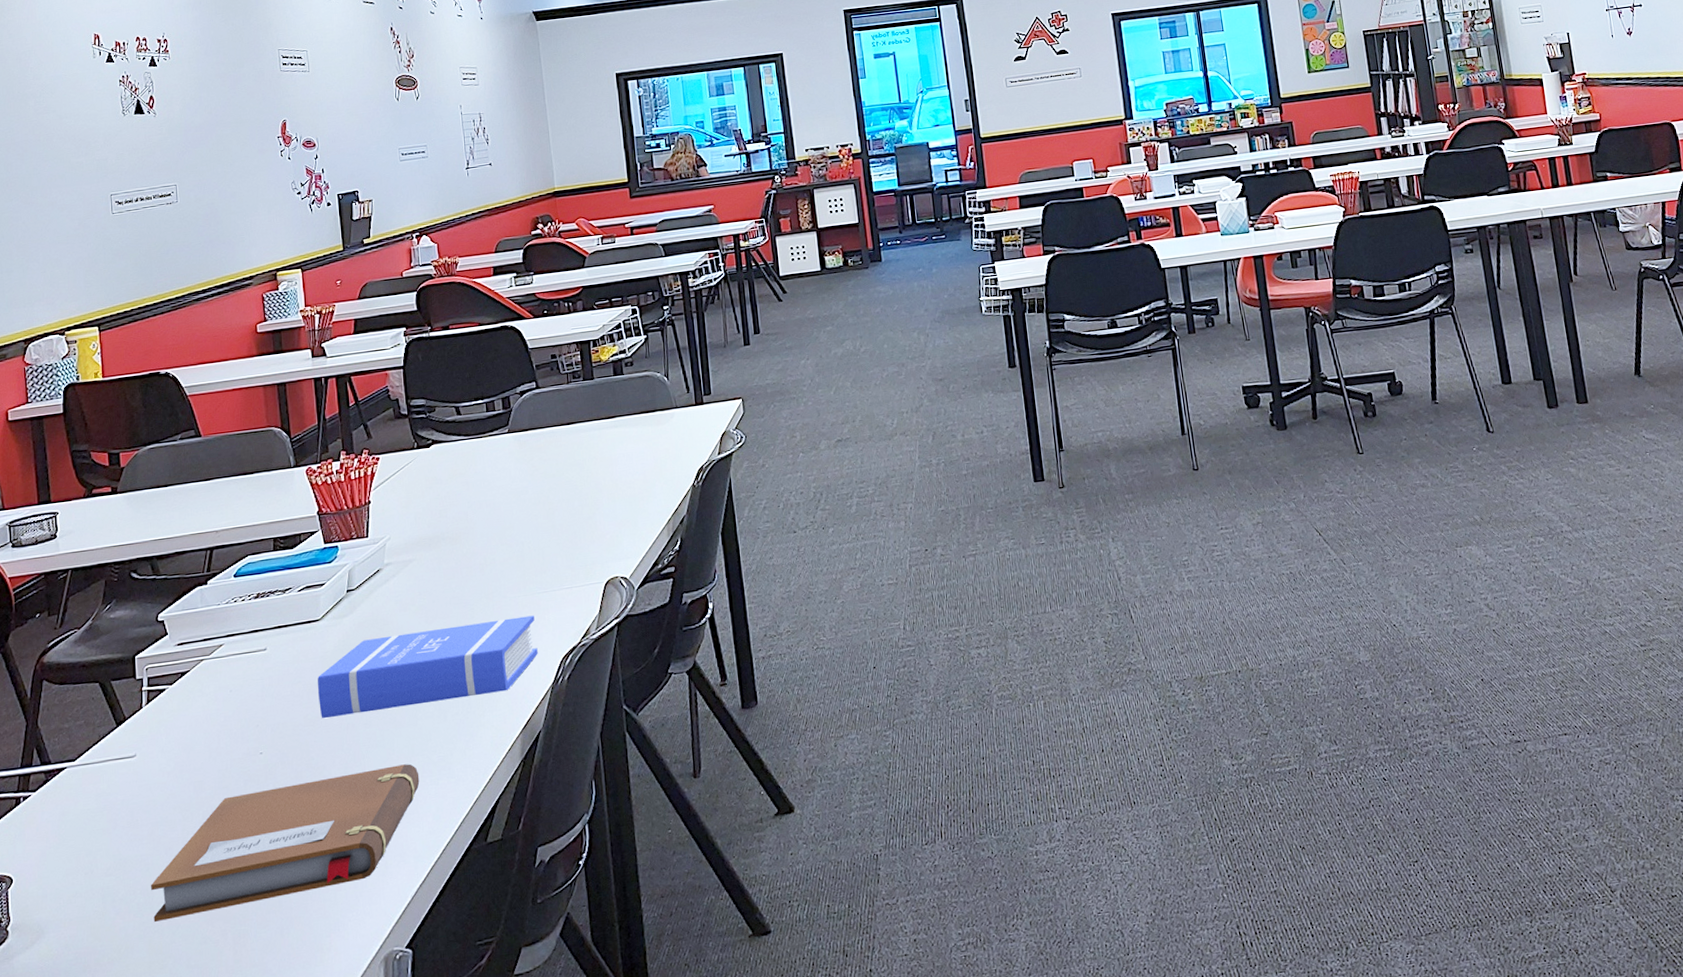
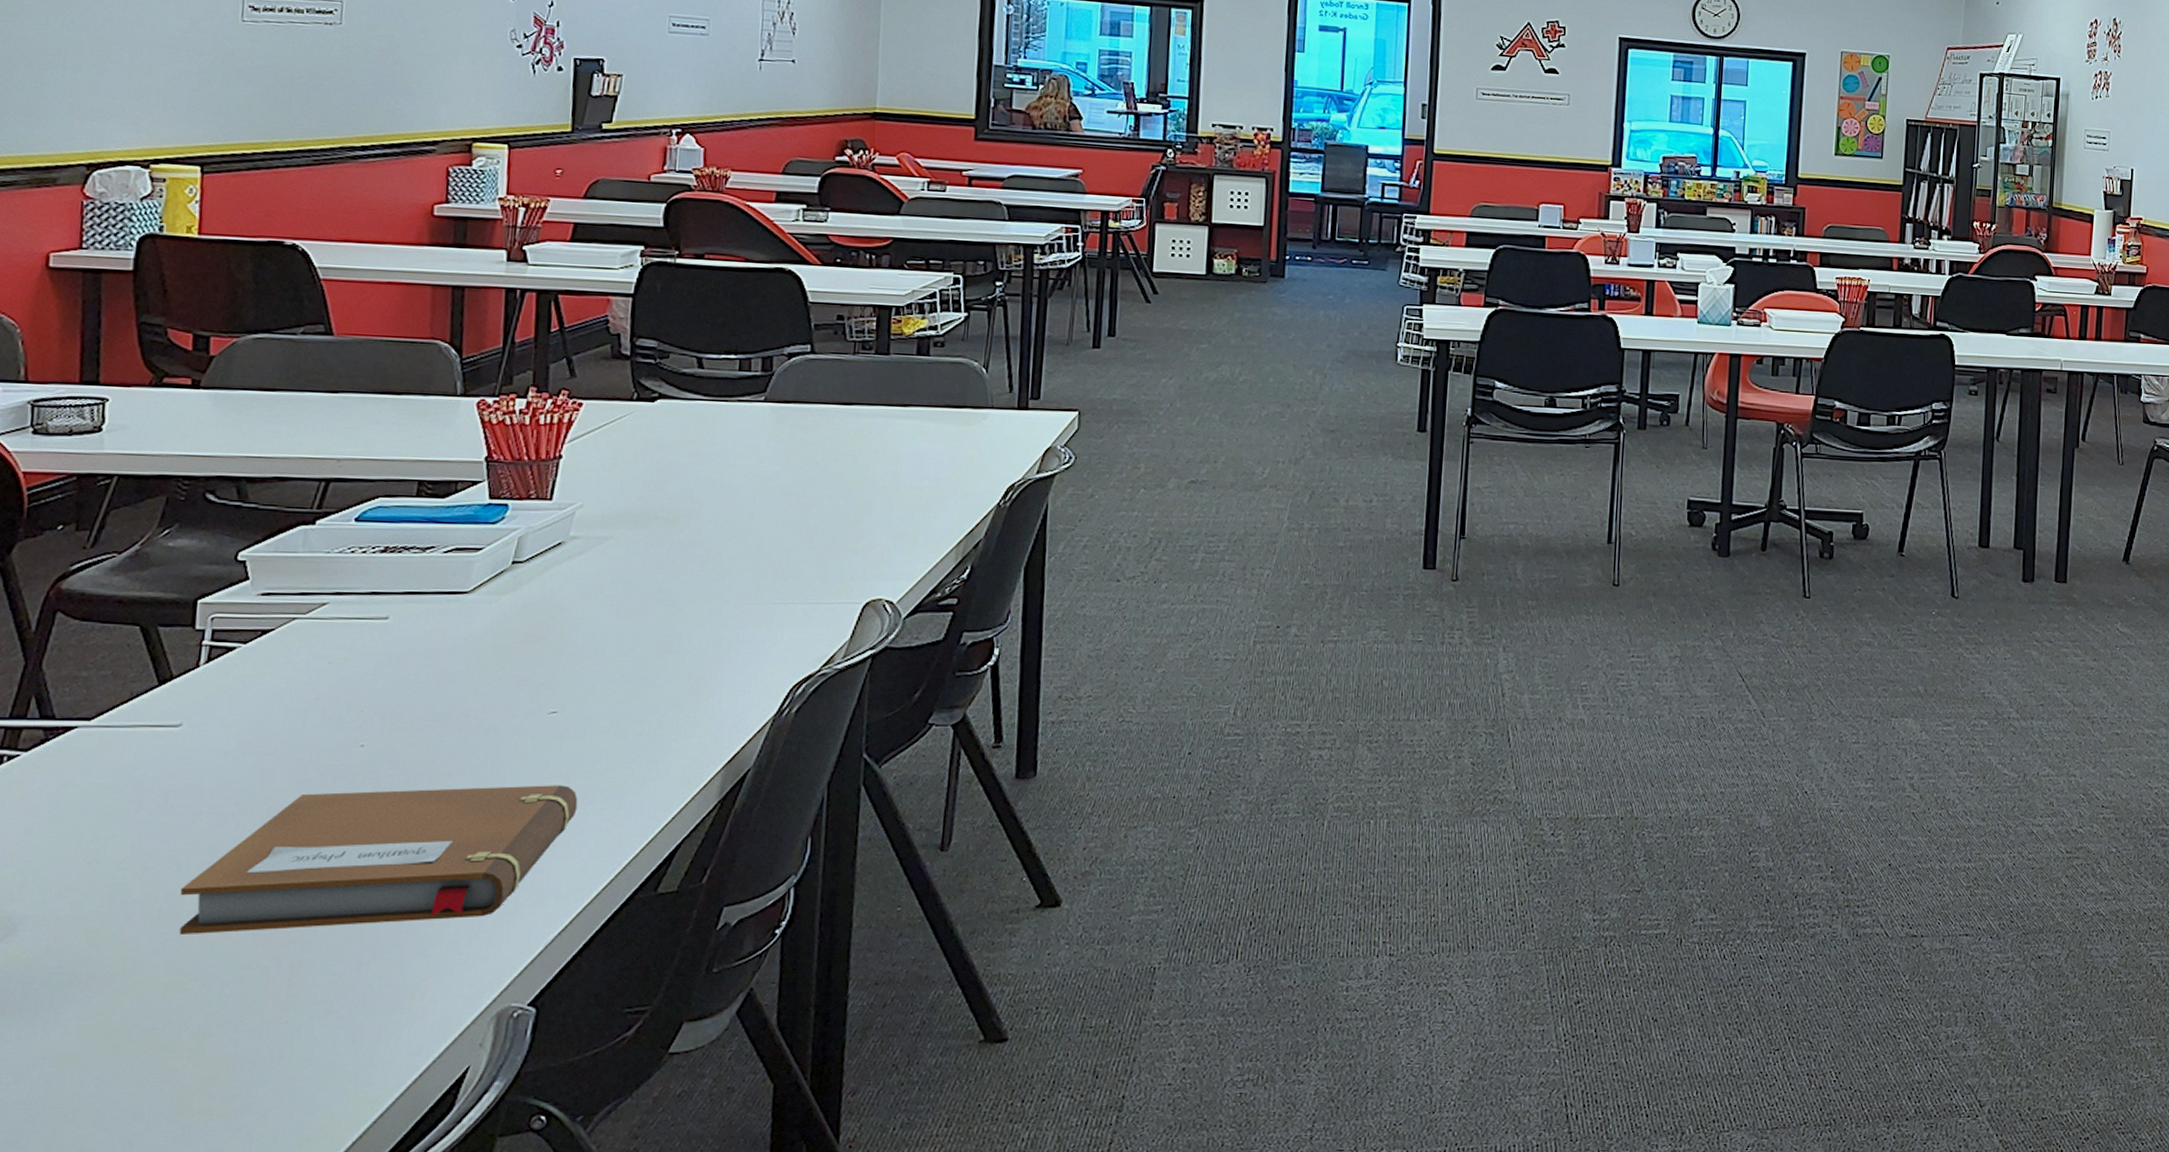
book: present [318,615,538,718] -> none [452,626,763,716]

